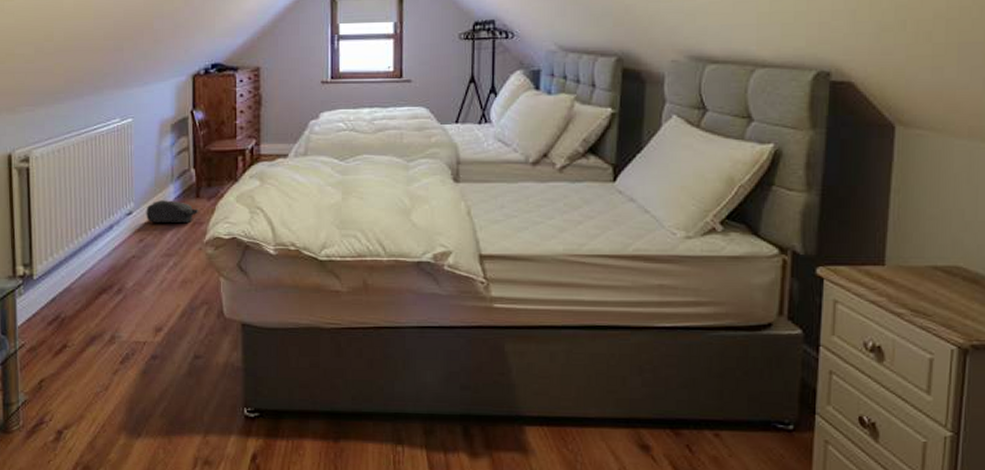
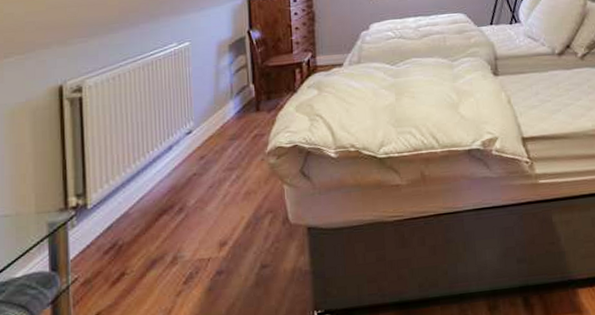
backpack: present [146,200,199,222] -> none [206,116,260,139]

